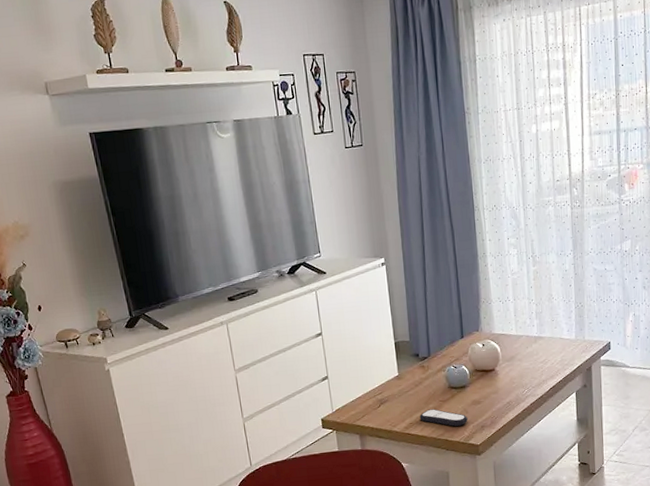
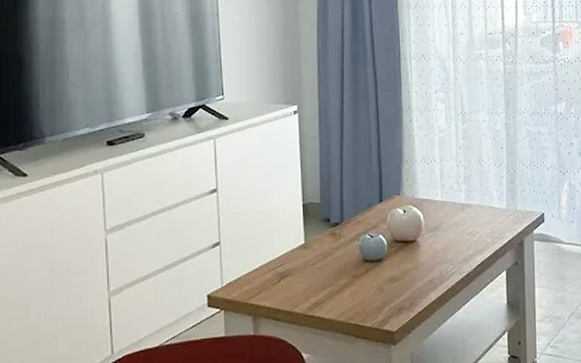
remote control: present [419,409,468,427] -> none [326,286,383,308]

